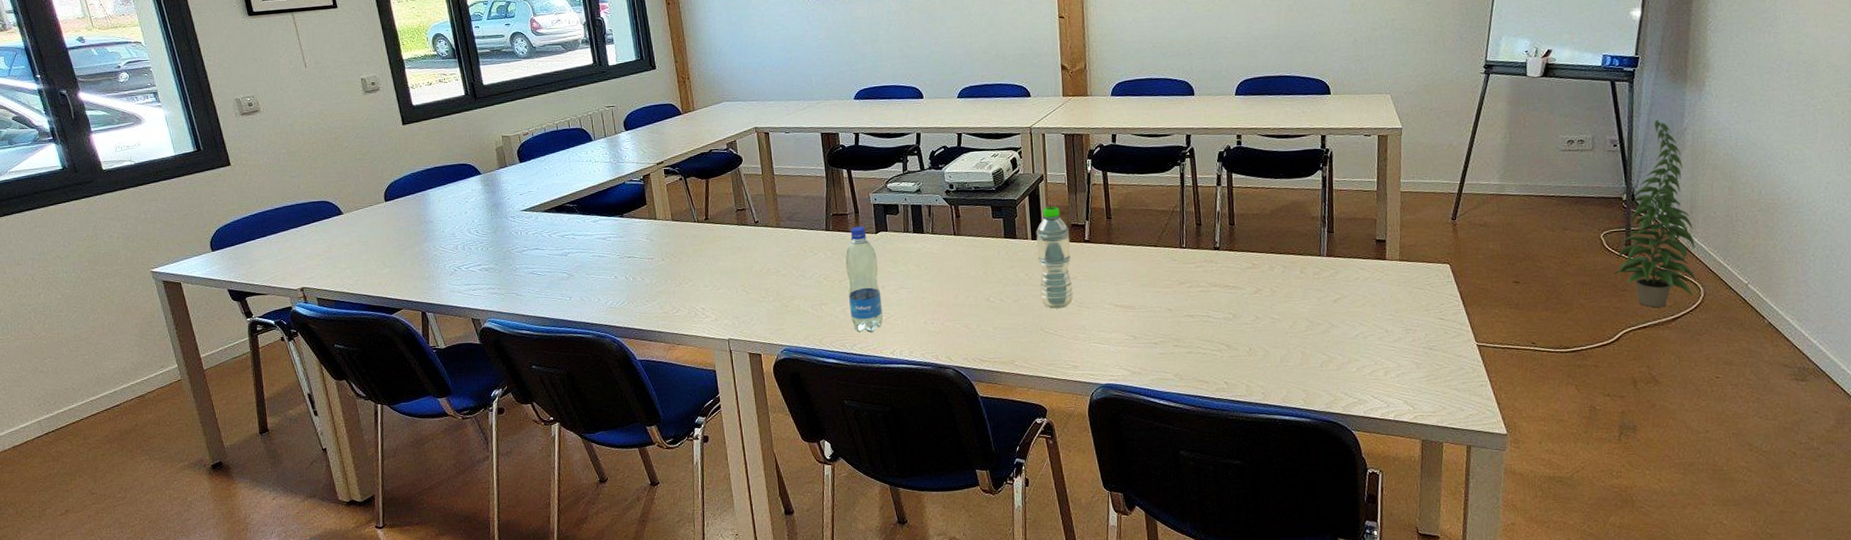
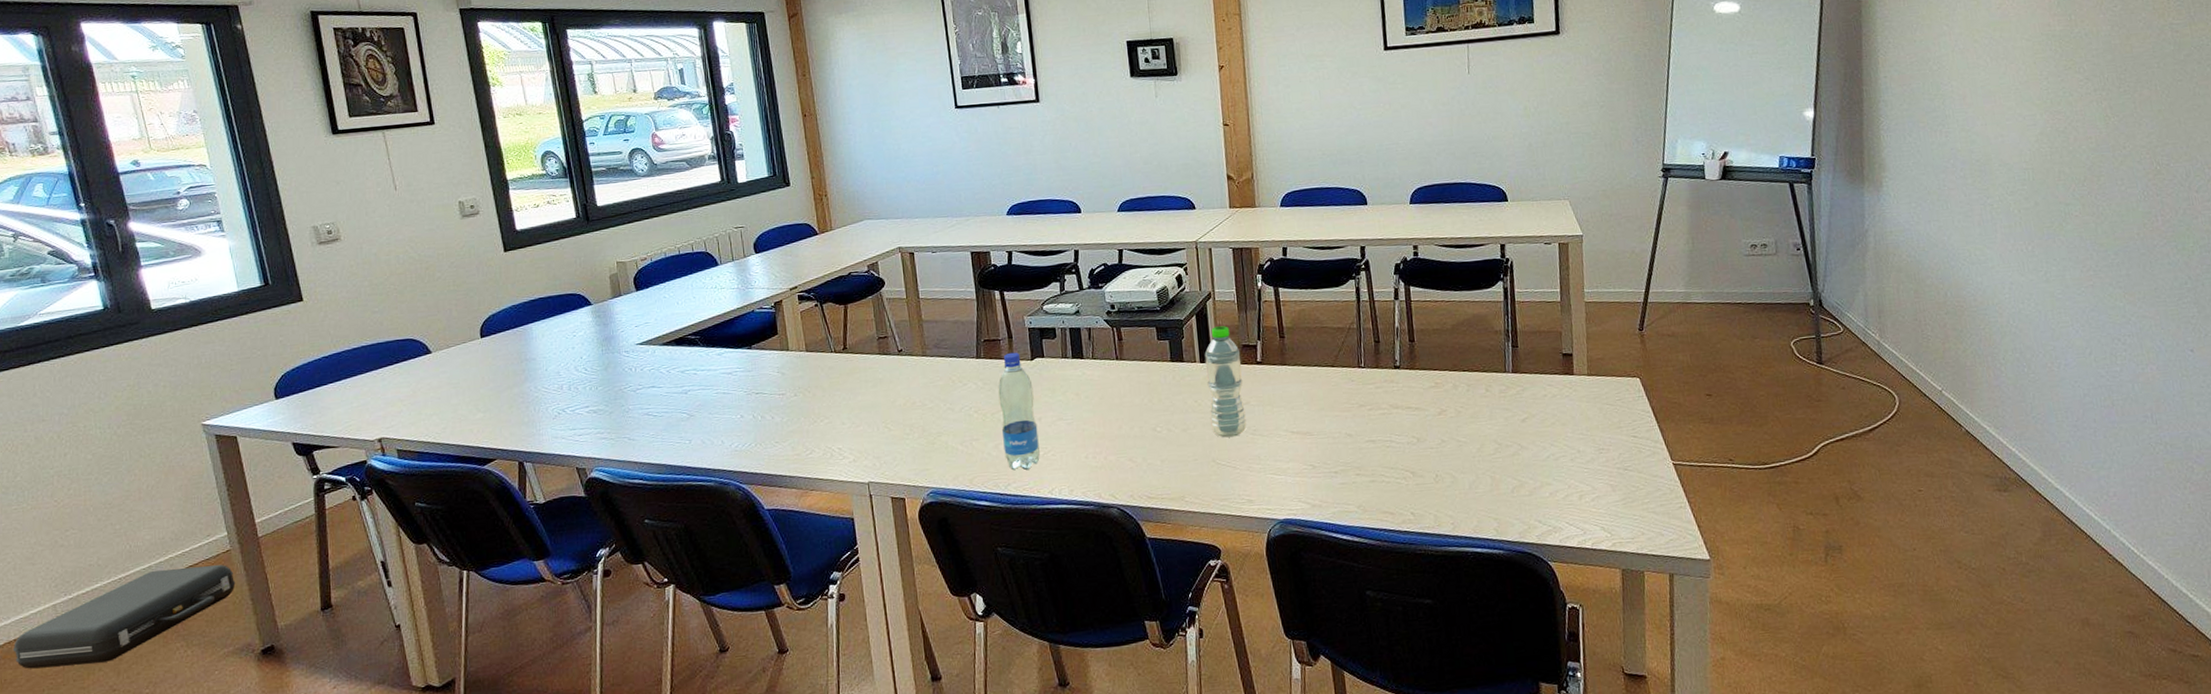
briefcase: none [8,392,187,474] -> present [14,565,236,669]
plant: present [1614,119,1696,308] -> none [1807,221,1890,419]

